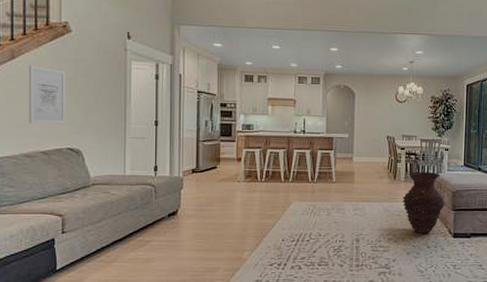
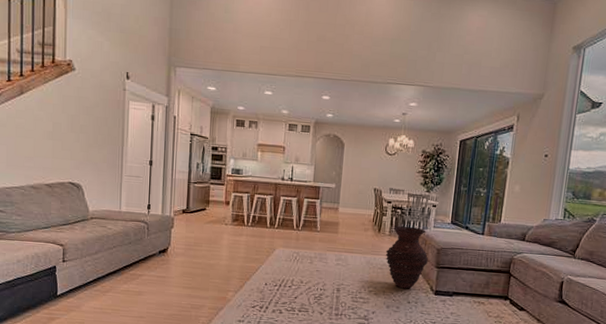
wall art: present [28,65,66,125] -> none [35,101,69,159]

